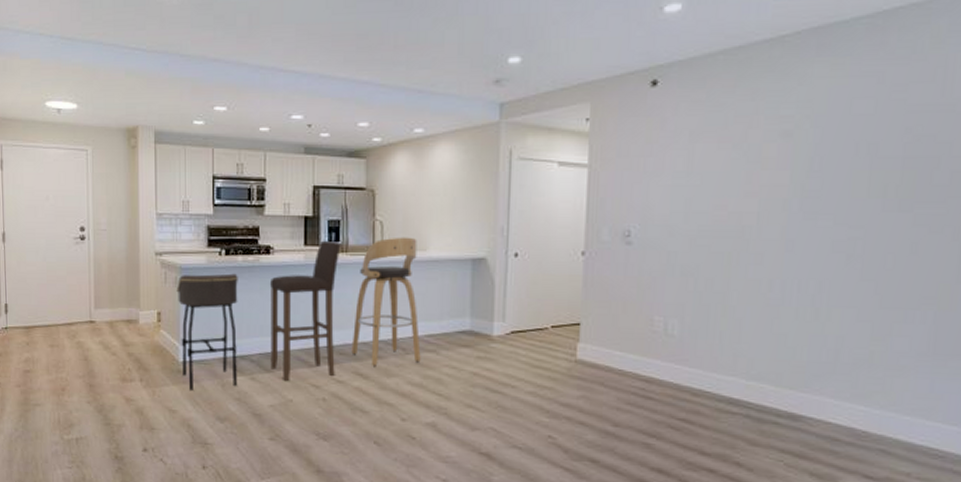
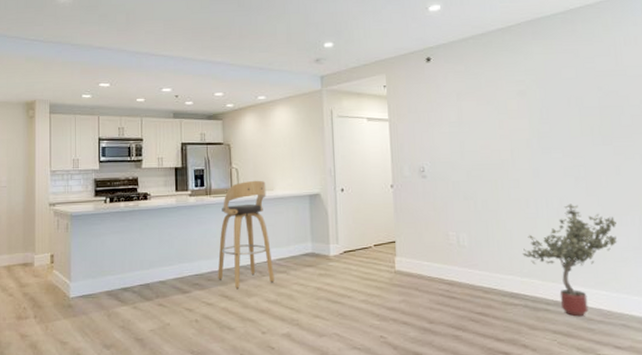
bar stool: present [176,273,238,390] -> none [68,217,121,322]
bar stool: present [269,240,341,382] -> none [147,186,206,308]
potted tree: none [753,289,898,434] -> present [522,204,618,316]

